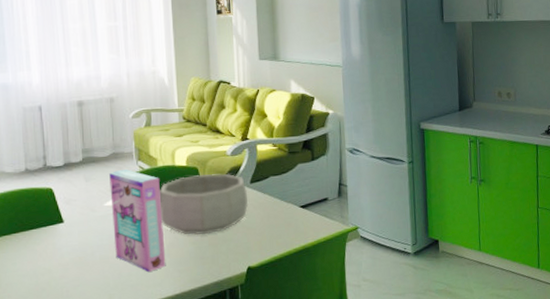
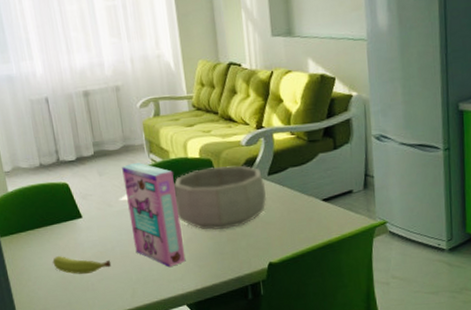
fruit: none [27,261,90,281] -> present [53,255,112,274]

